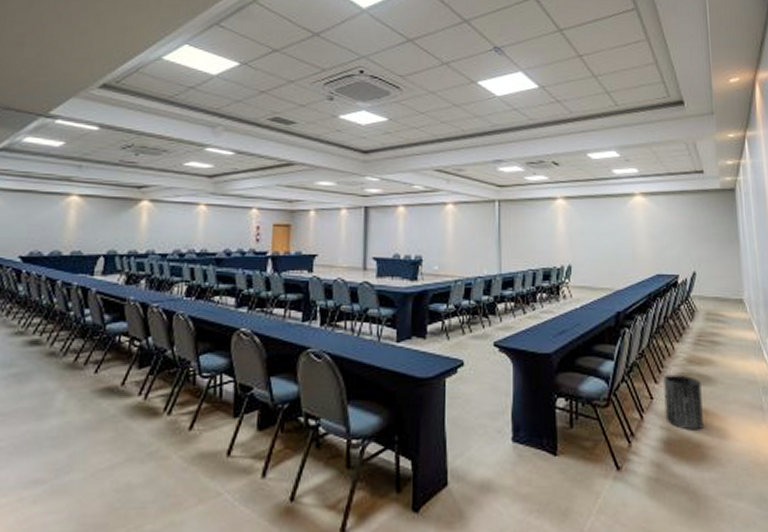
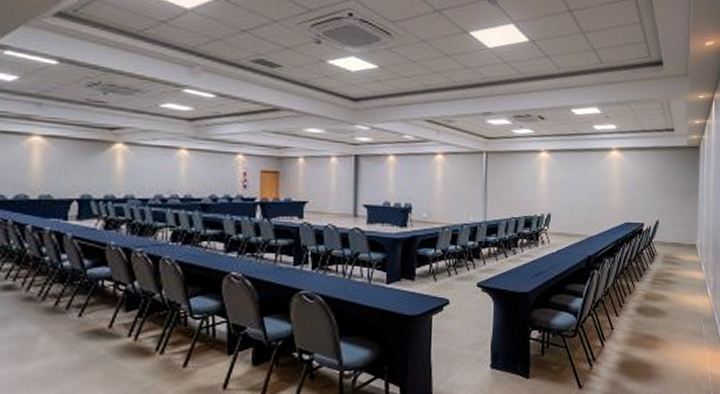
trash can: present [663,374,704,431] -> none [622,309,654,354]

